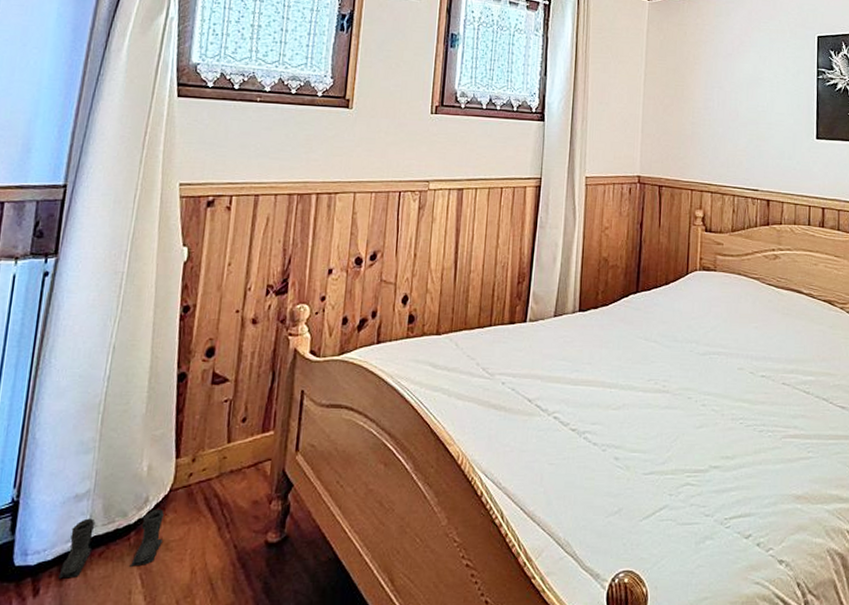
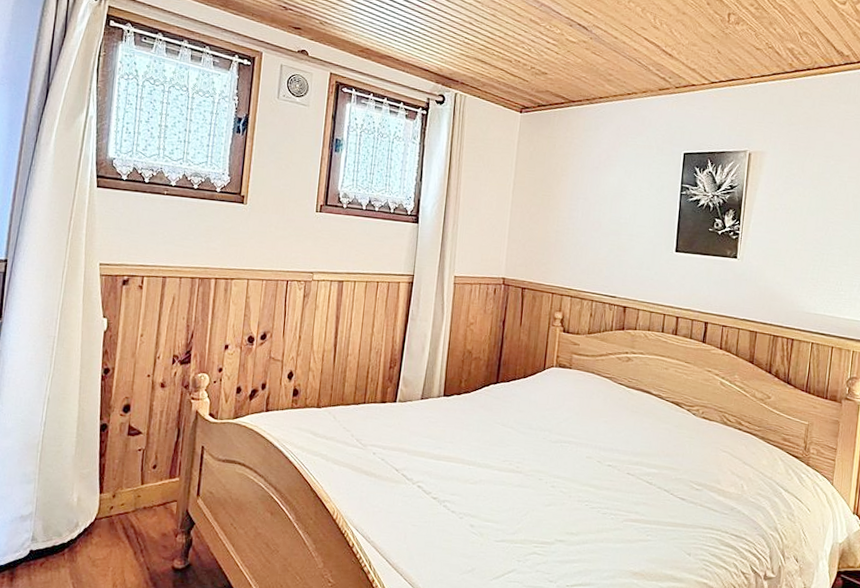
boots: present [58,509,164,579] -> none [9,532,91,581]

